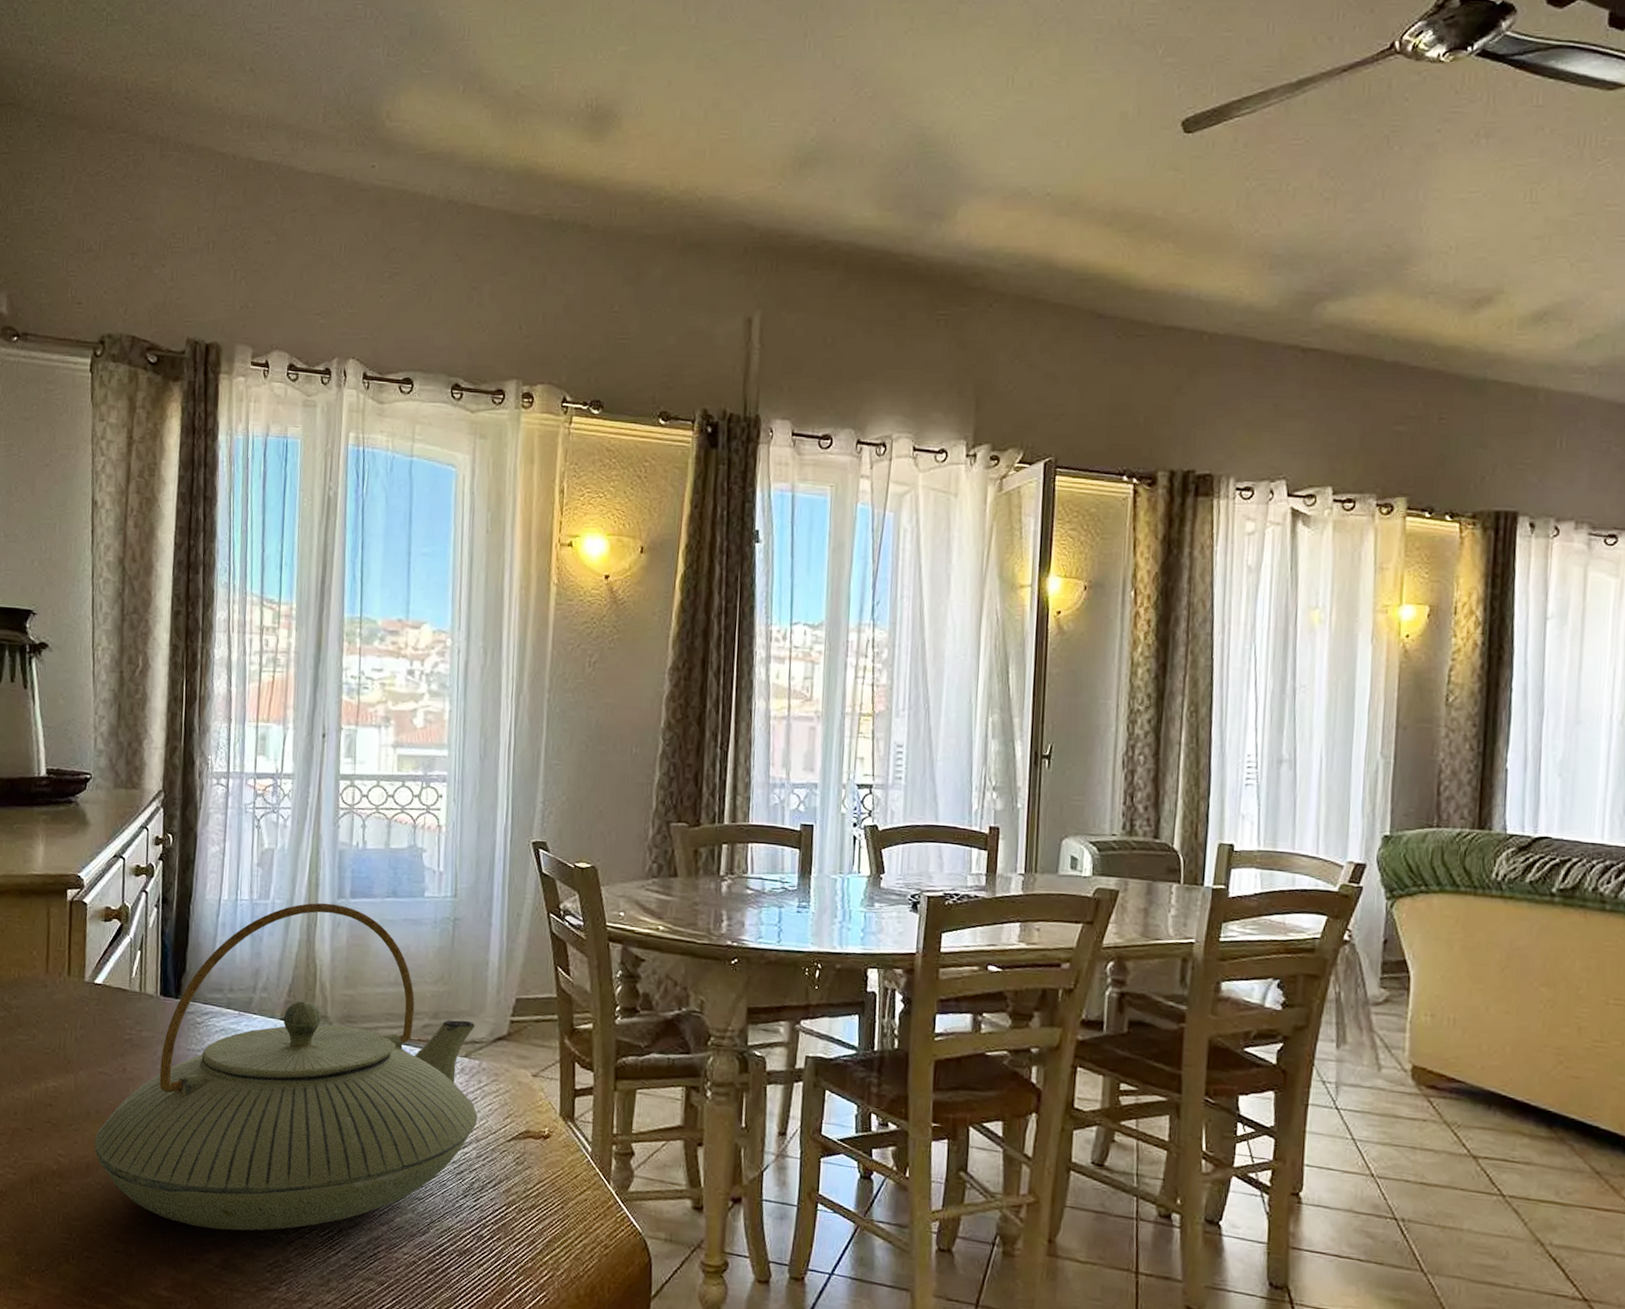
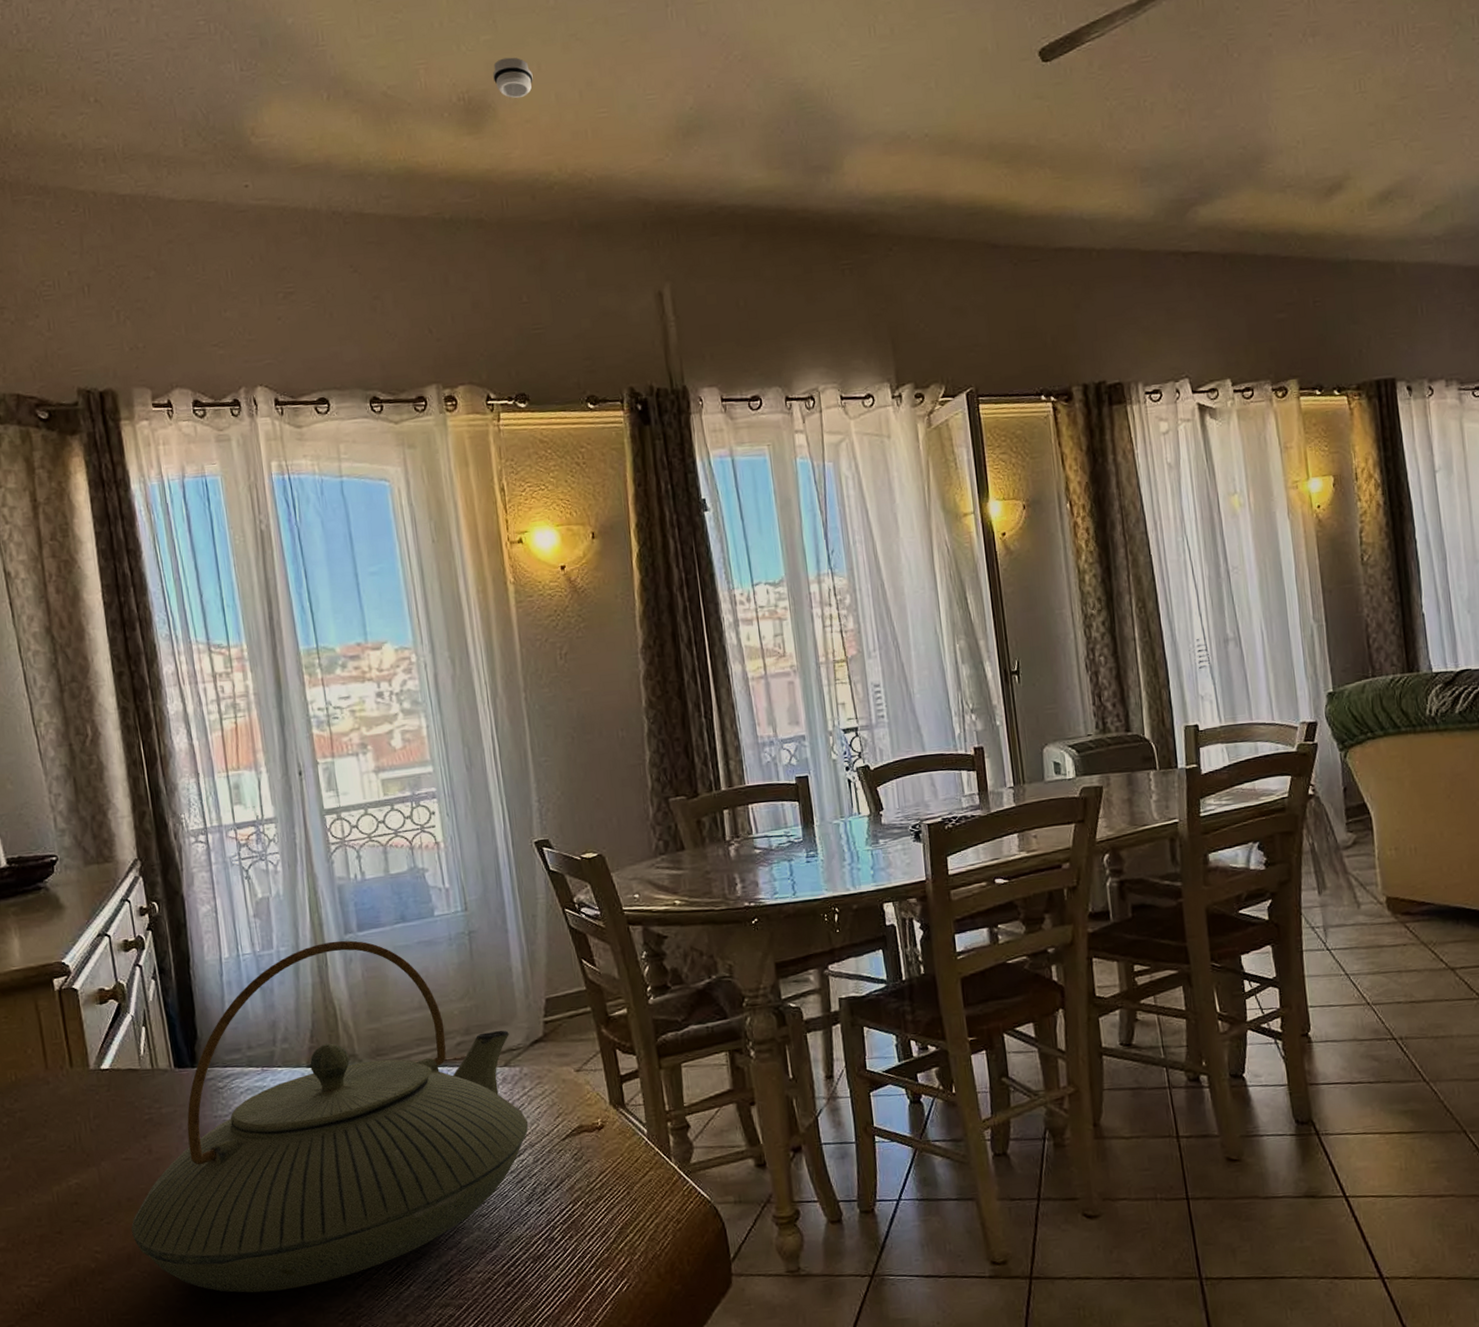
smoke detector: none [623,70,662,110] -> present [492,57,533,98]

